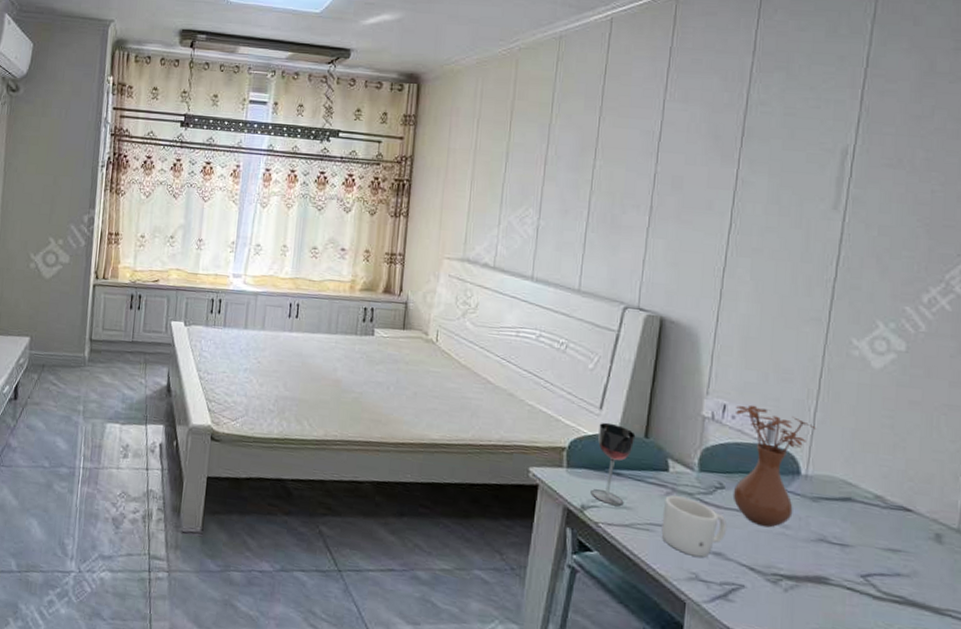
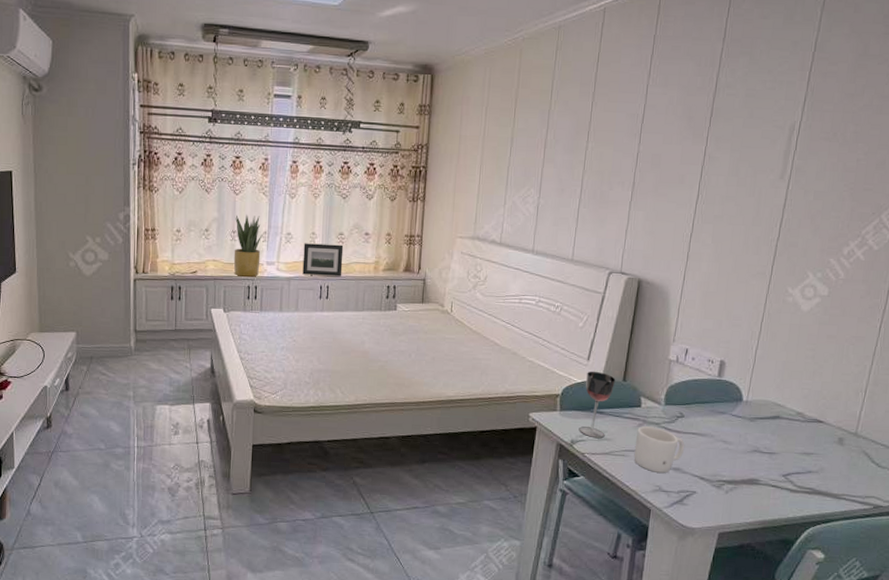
planter: none [197,222,232,290] -> present [233,214,264,277]
picture frame: none [271,256,317,295] -> present [302,243,344,277]
vase: present [732,404,816,528] -> none [690,347,757,445]

